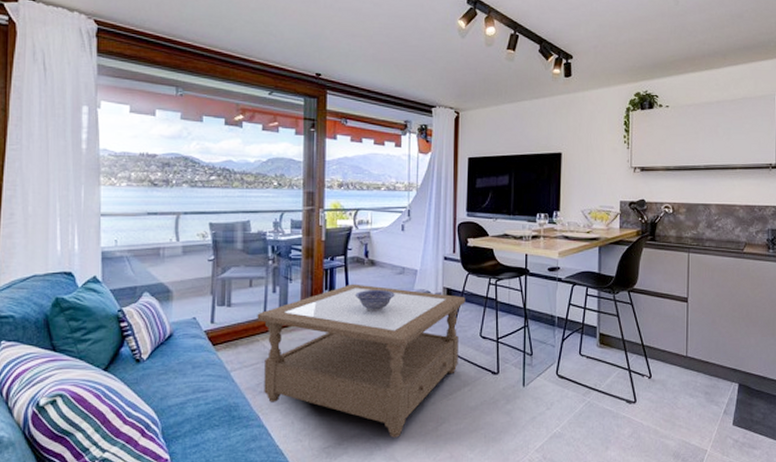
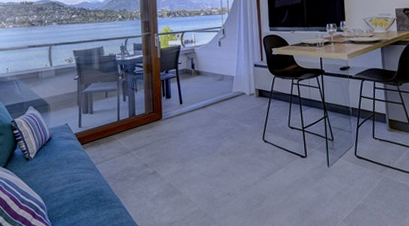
coffee table: present [257,283,466,438] -> none [113,90,275,213]
decorative bowl: present [355,289,395,312] -> none [186,93,218,112]

